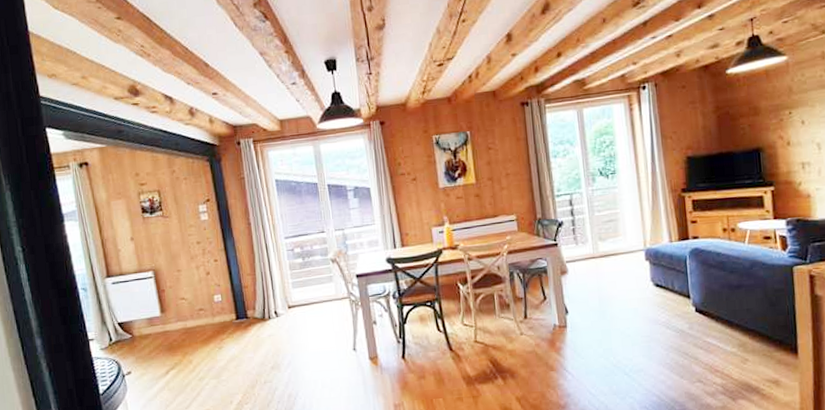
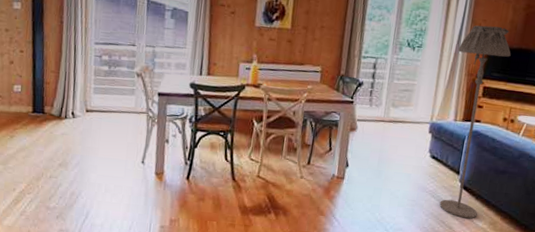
floor lamp: none [654,135,722,345] -> present [439,25,511,219]

